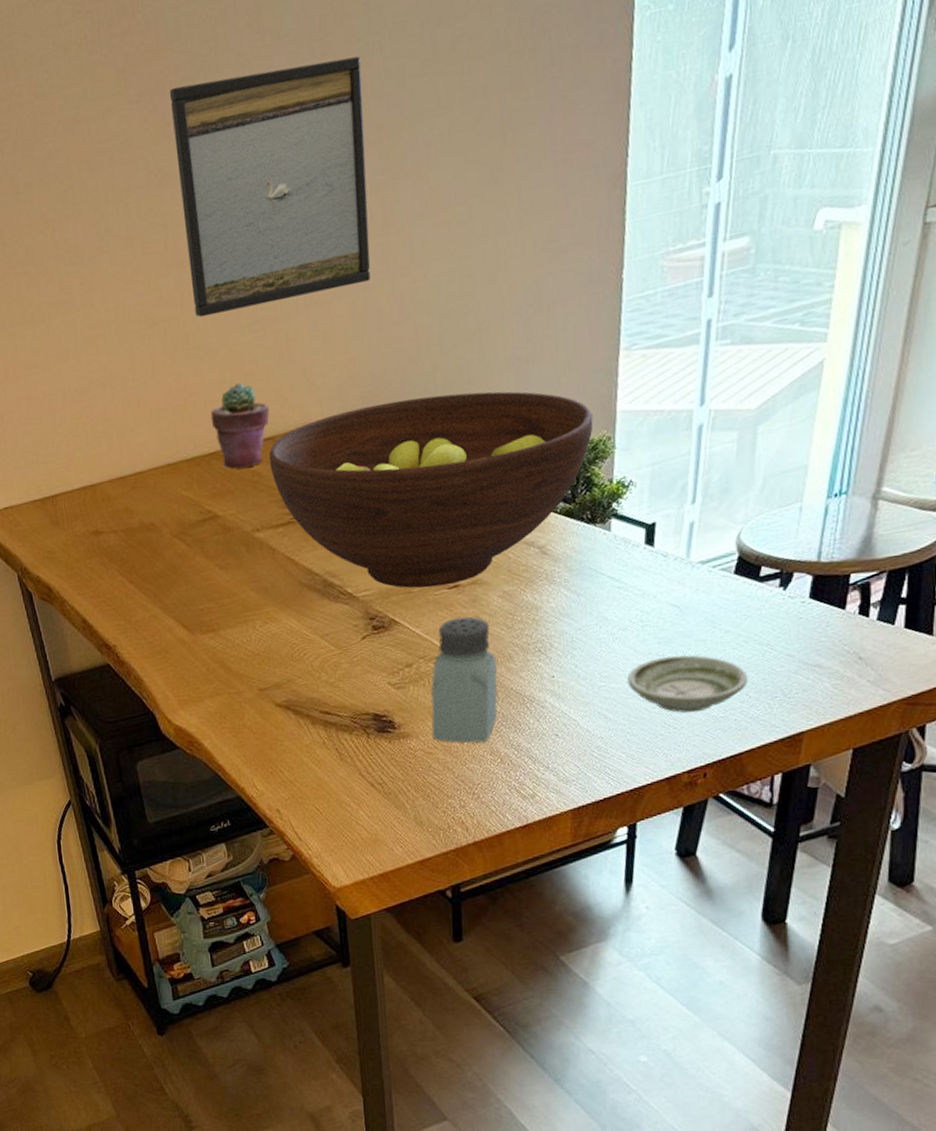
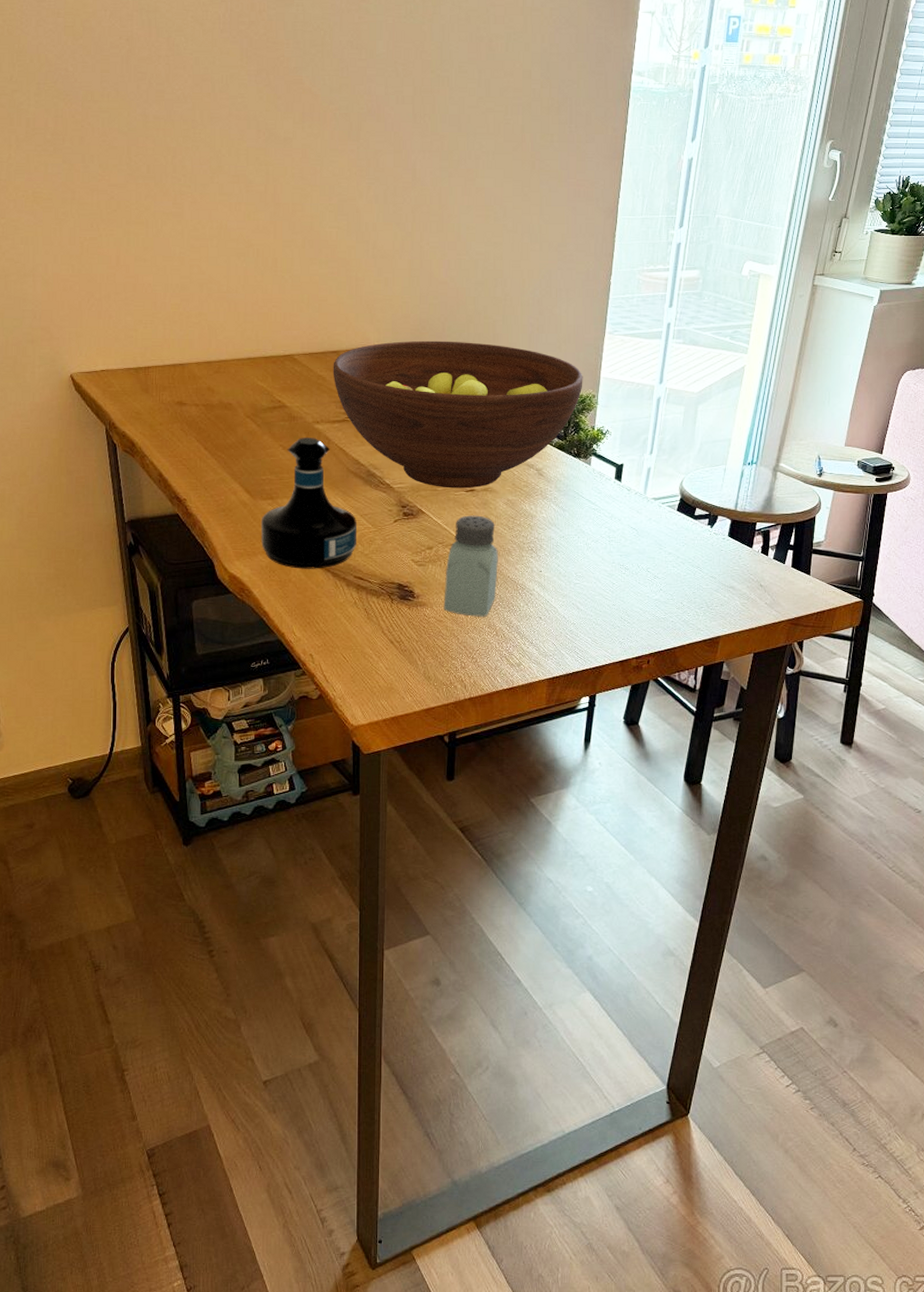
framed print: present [169,56,371,318] -> none [282,72,433,249]
tequila bottle: none [203,549,319,711] -> present [260,438,356,569]
potted succulent: present [210,383,270,469] -> none [288,305,337,371]
saucer: present [627,655,749,713] -> none [596,566,683,612]

